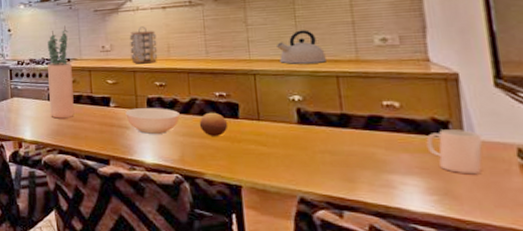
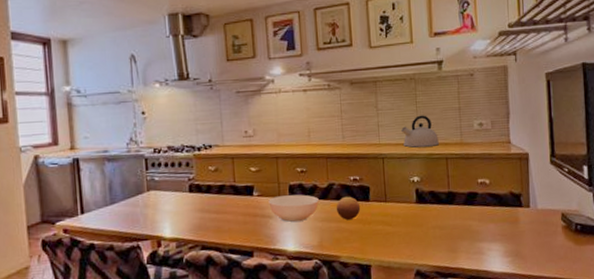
vase: present [48,25,74,119] -> none [187,108,217,212]
spice rack: present [129,26,158,64] -> none [272,110,299,150]
cup: present [426,130,483,175] -> none [506,200,541,238]

